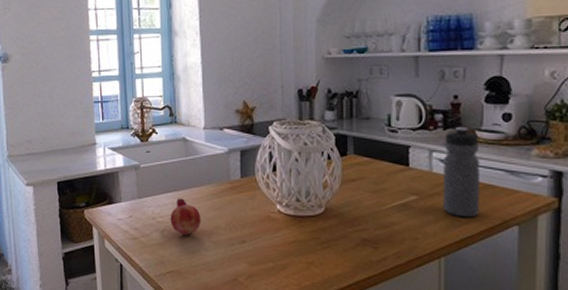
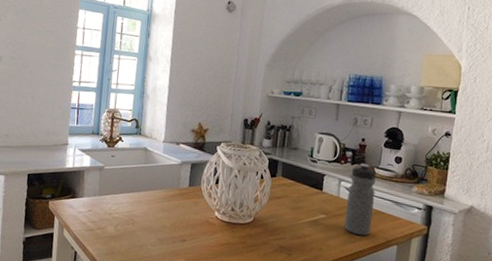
fruit: present [170,198,202,236] -> none [124,199,152,232]

